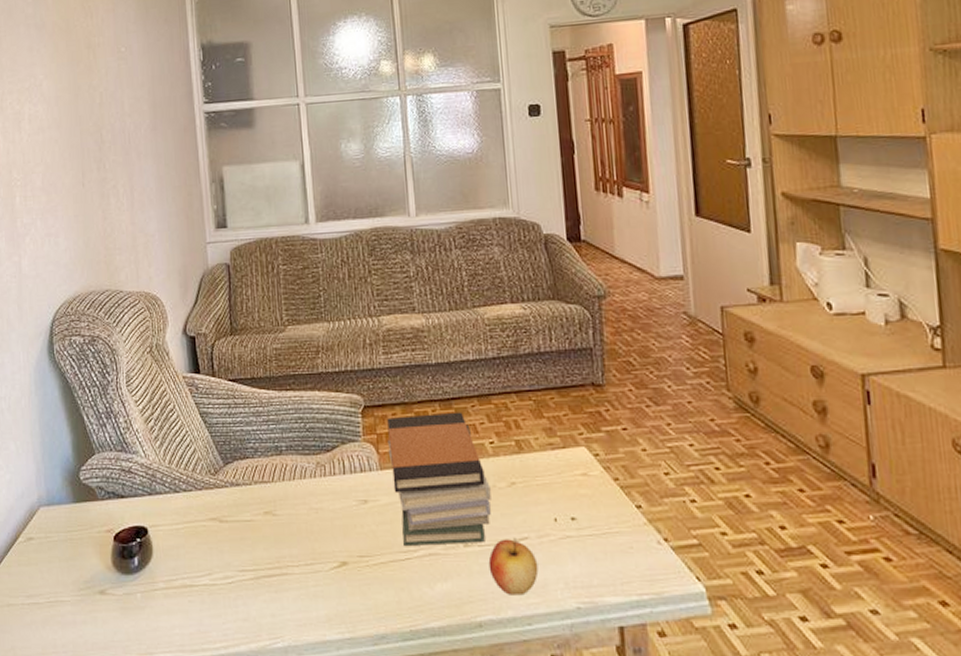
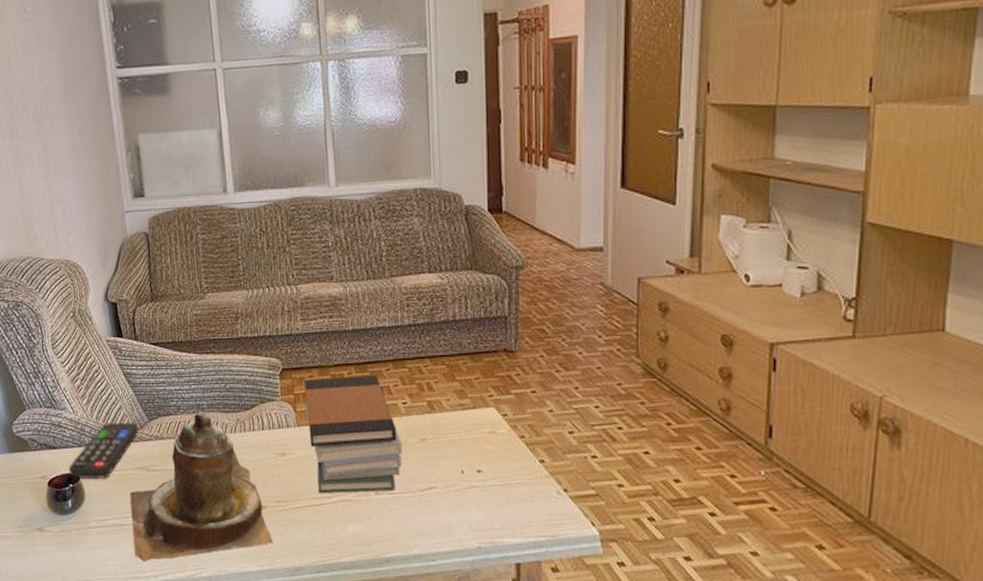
remote control: none [136,468,213,532] -> present [68,423,139,479]
teapot: none [201,454,355,631] -> present [130,411,273,562]
apple: present [488,537,539,596] -> none [397,487,444,536]

